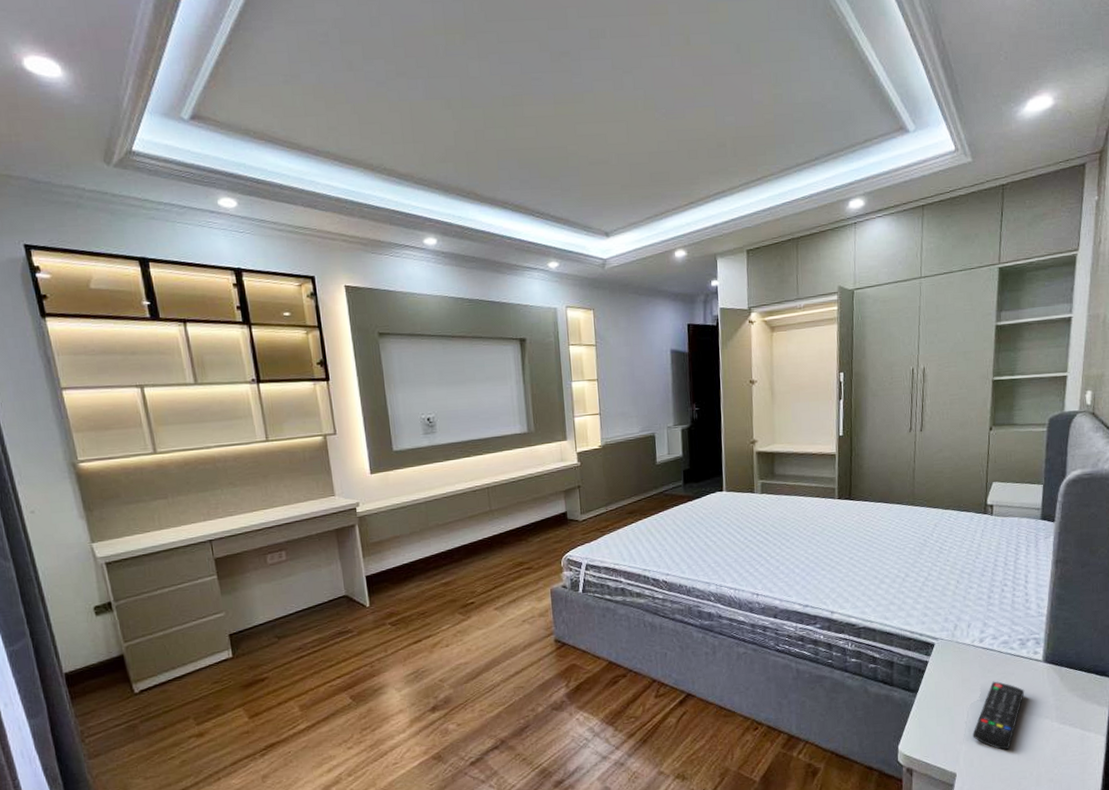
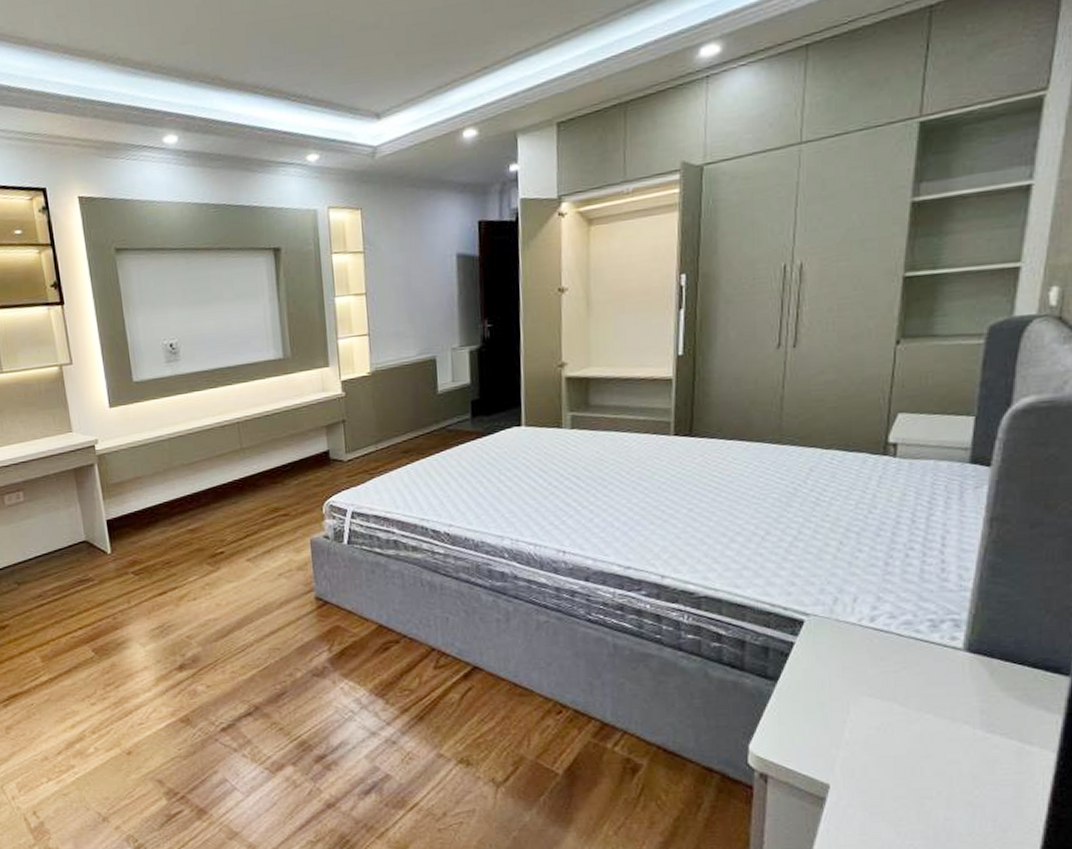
remote control: present [973,681,1025,750] -> none [855,672,935,761]

